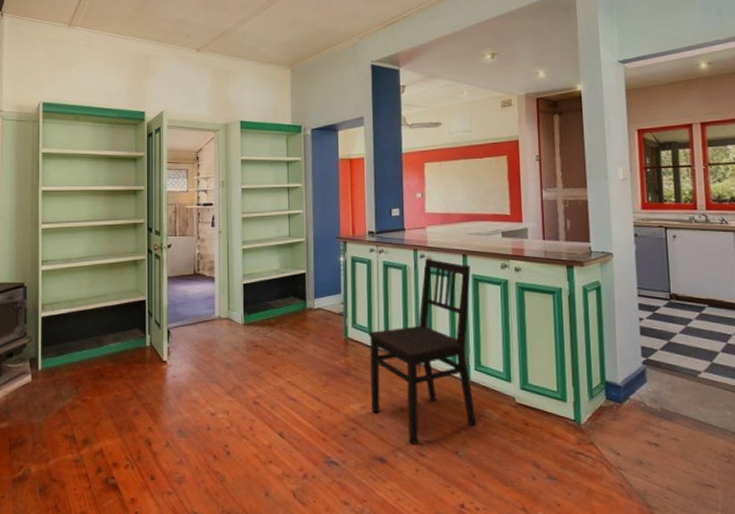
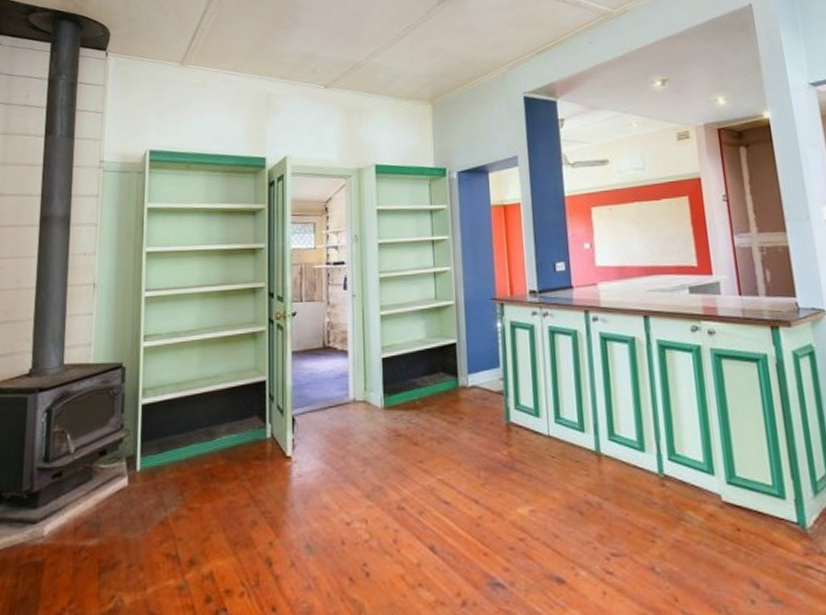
dining chair: present [368,258,477,444] -> none [535,321,676,559]

